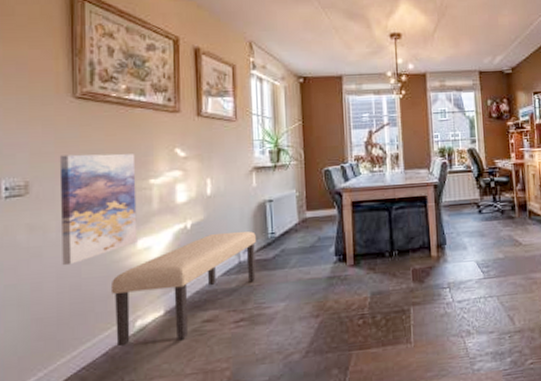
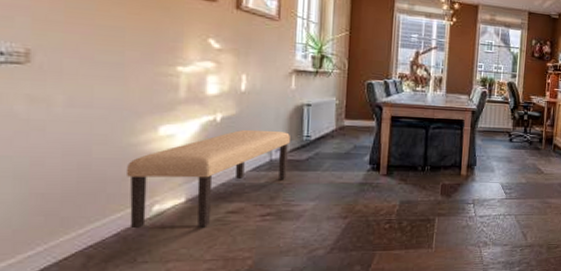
wall art: present [59,153,137,266] -> none [69,26,162,143]

